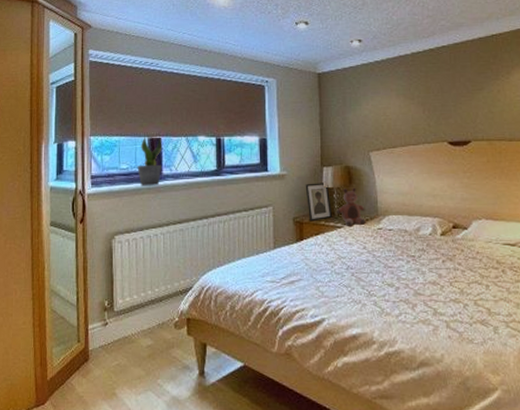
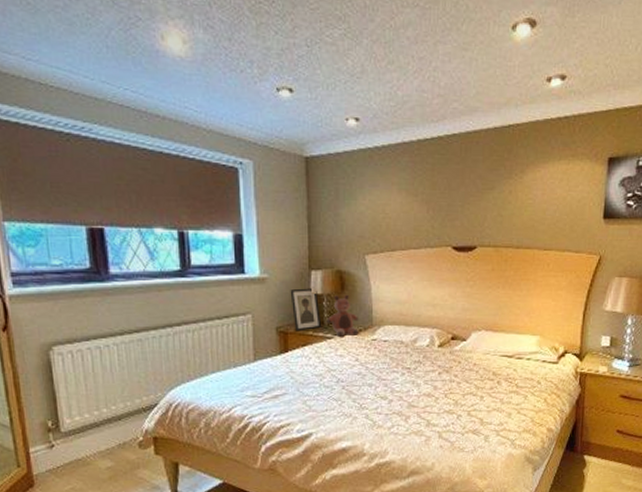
potted plant: present [137,137,162,186] -> none [74,226,109,288]

